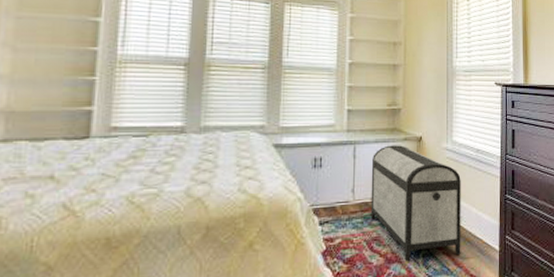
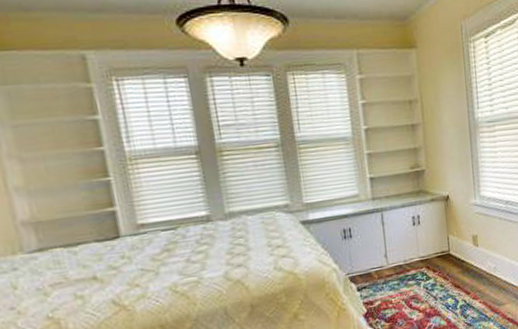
storage chest: present [370,145,461,262] -> none [401,206,497,314]

